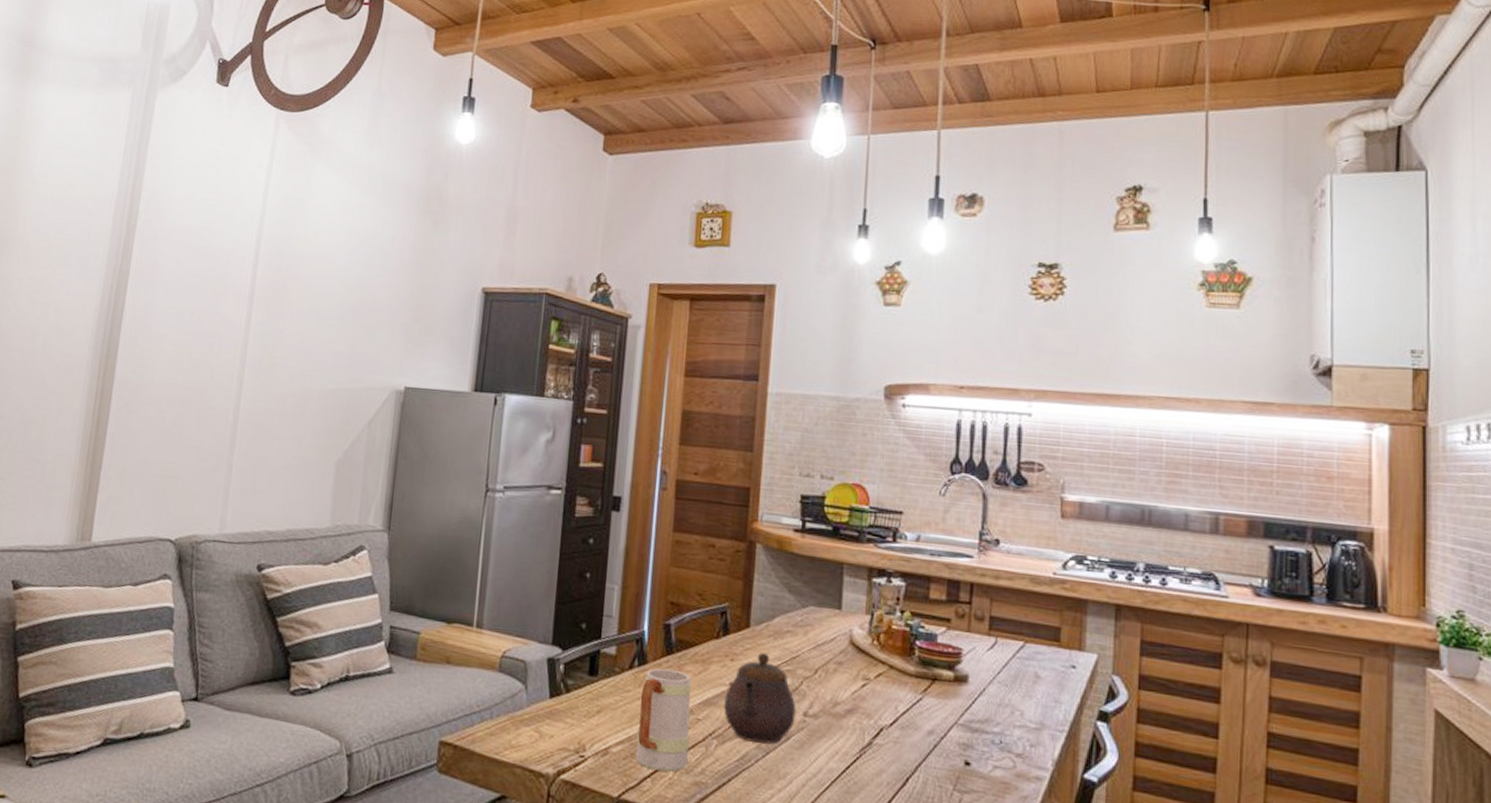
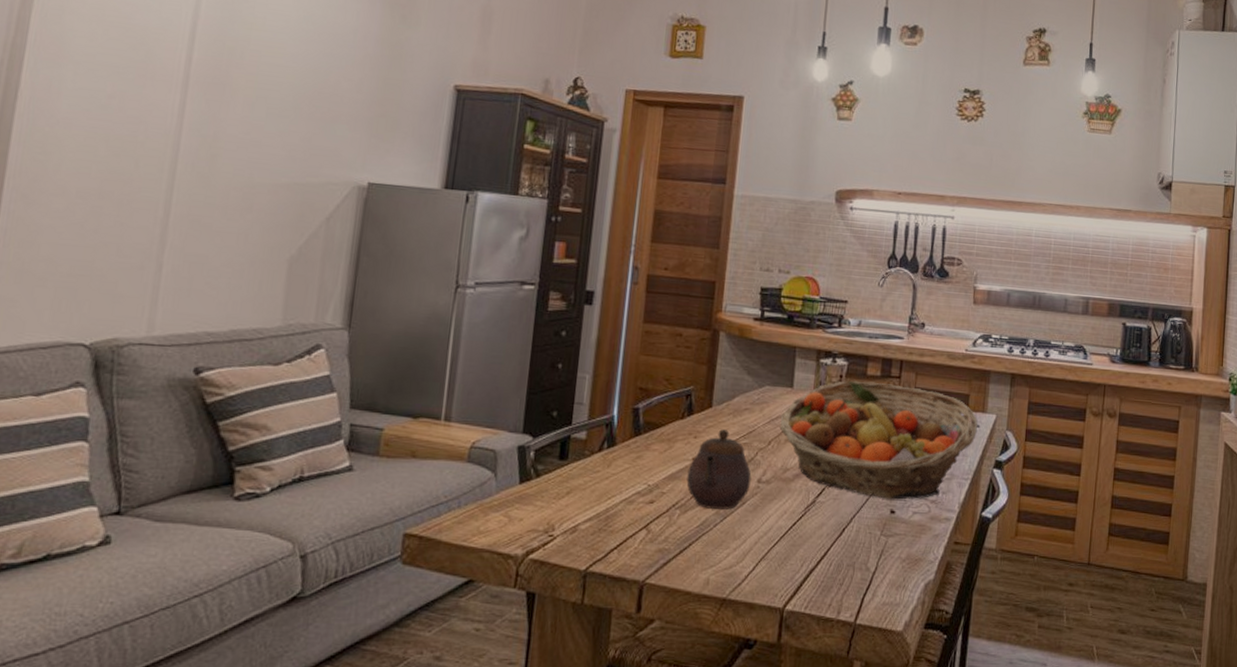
mug: present [635,668,692,772] -> none [603,449,658,543]
fruit basket: none [827,604,1073,751] -> present [779,380,978,500]

